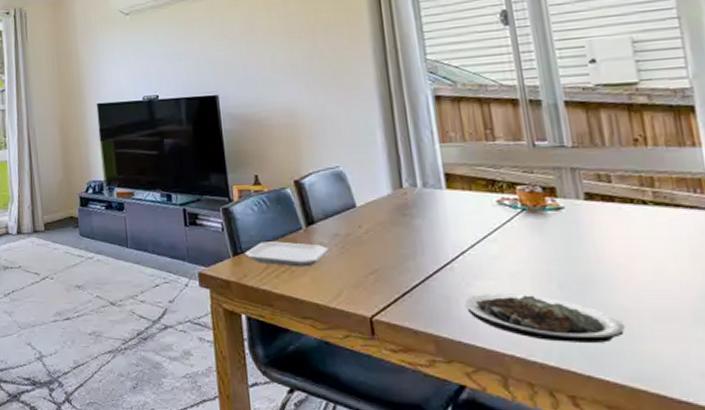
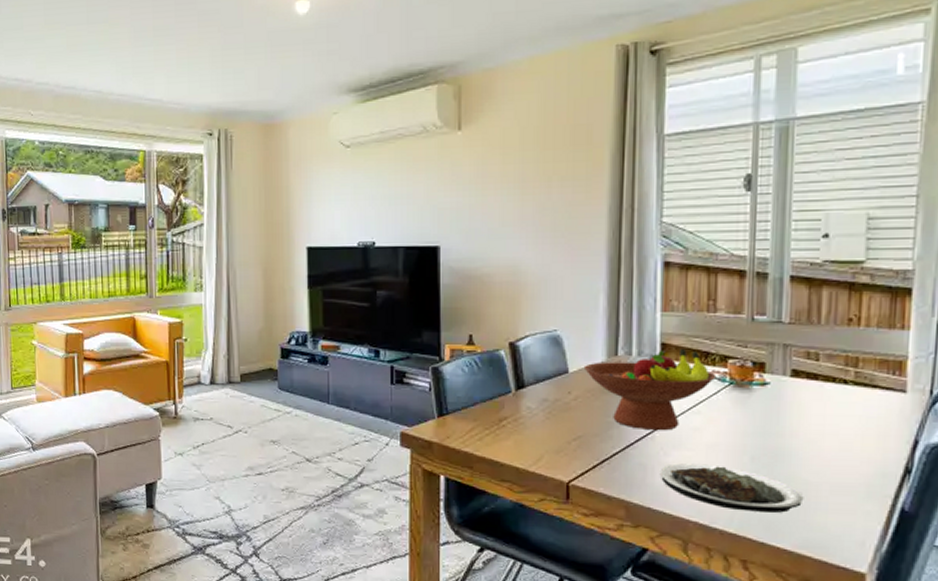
plate: present [245,241,329,267] -> none [451,404,536,431]
fruit bowl: none [370,177,508,261] -> present [583,348,717,431]

